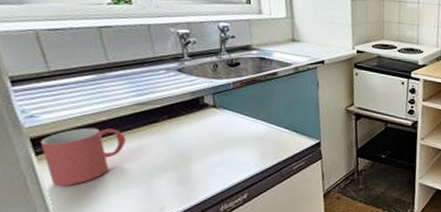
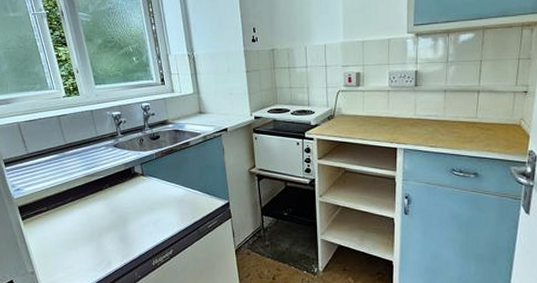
mug: present [40,127,126,187] -> none [25,197,81,245]

